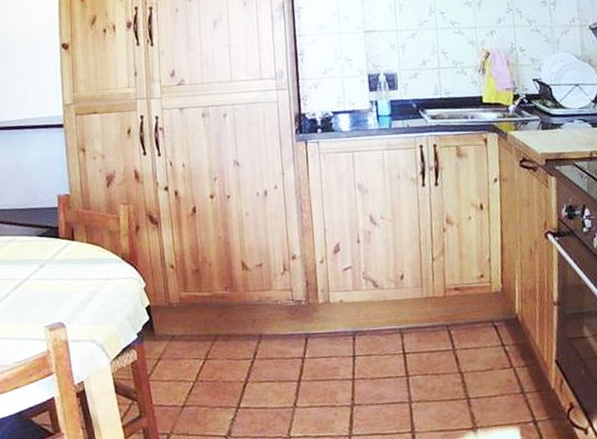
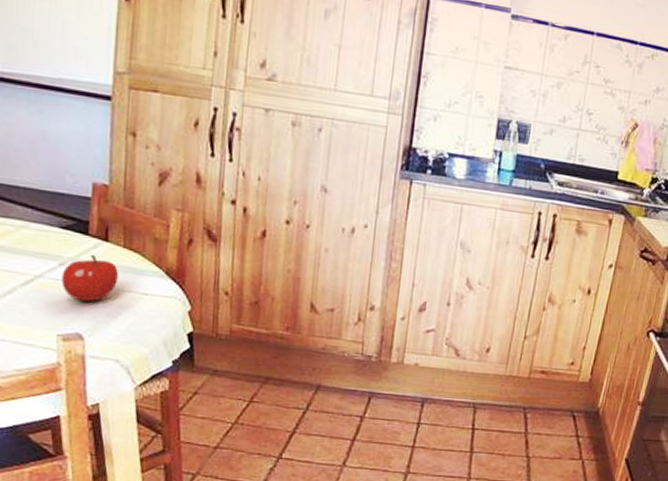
fruit: none [43,254,86,295] -> present [61,255,118,302]

